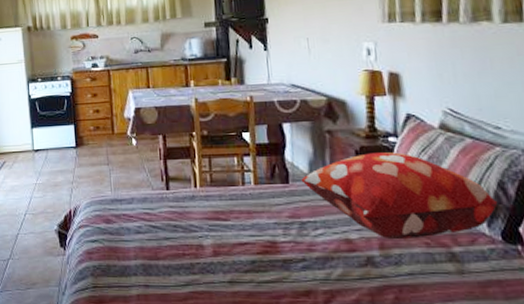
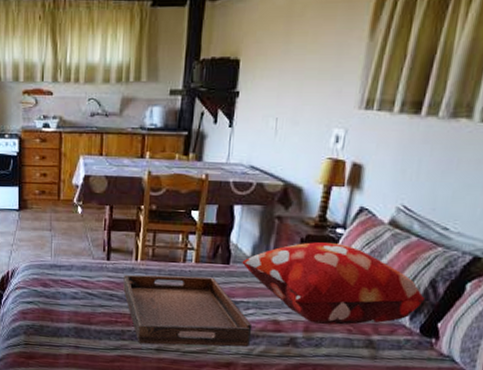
serving tray: none [185,198,326,277] -> present [123,274,253,347]

